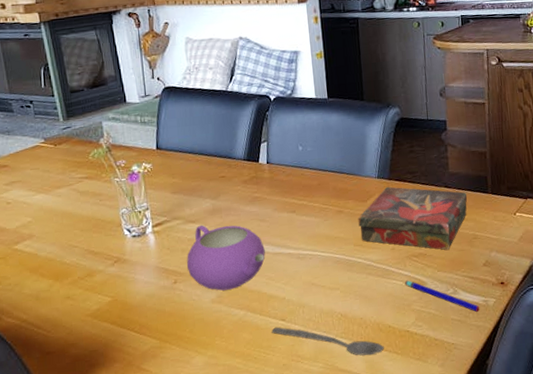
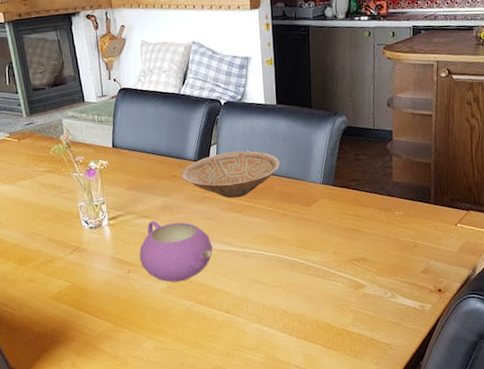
bowl: none [230,147,334,198] -> present [181,151,280,198]
spoon: present [271,327,384,356] -> none [217,318,322,350]
book: present [358,187,468,250] -> none [301,193,410,256]
pen: present [405,280,480,312] -> none [344,282,417,316]

